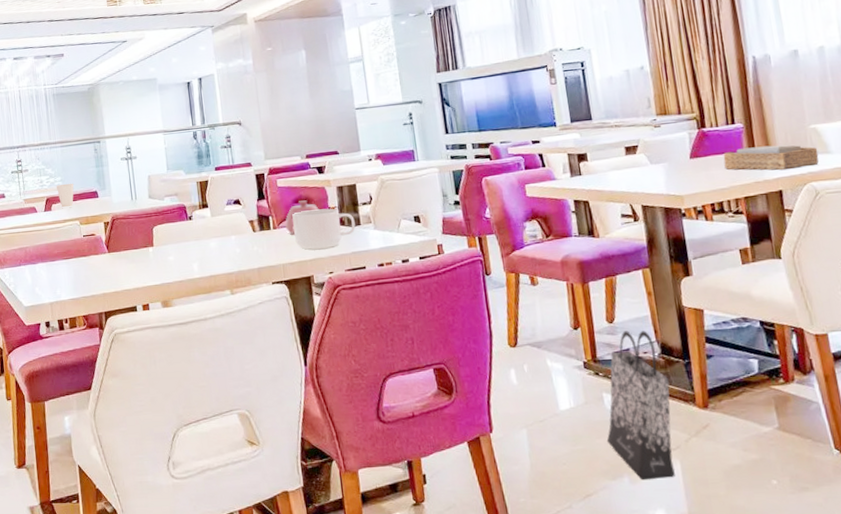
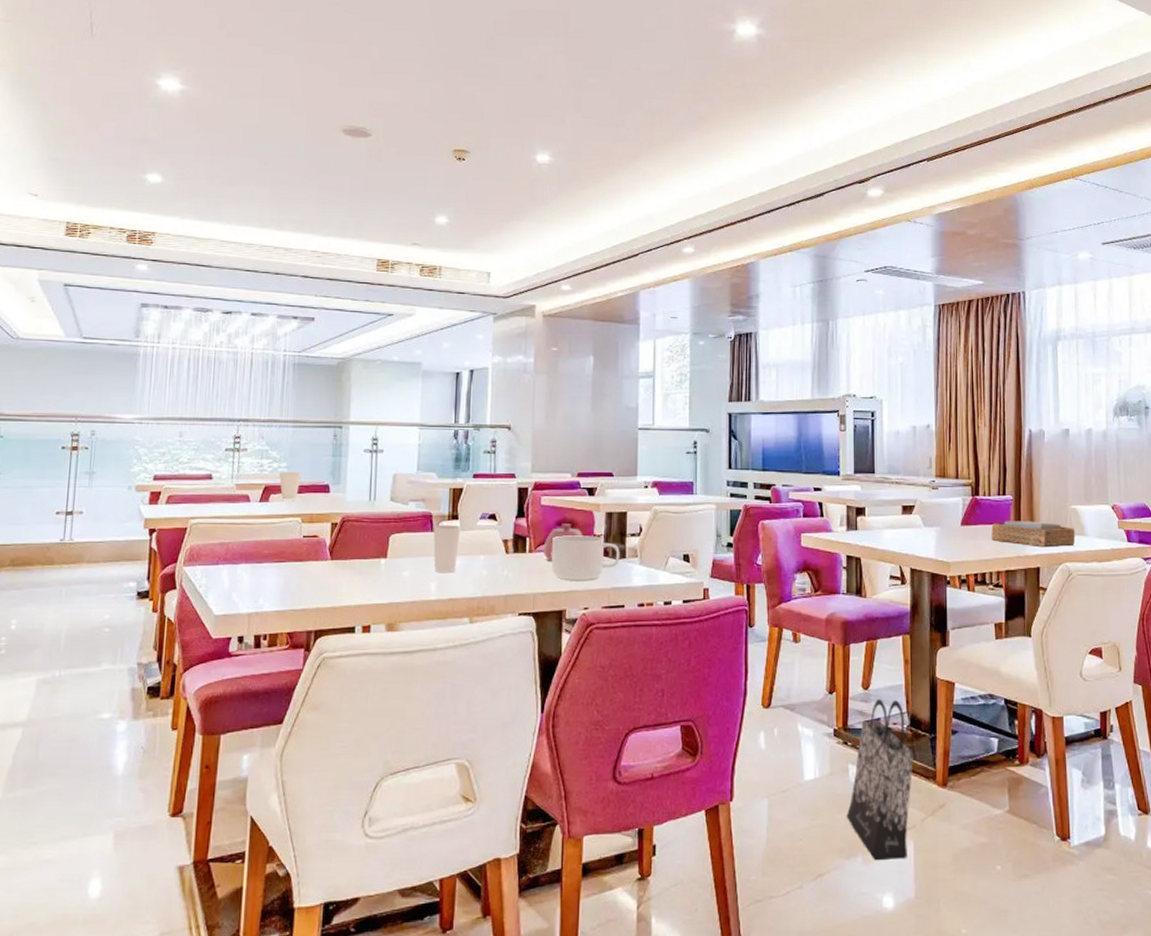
cup: none [188,212,213,255] -> present [433,524,461,573]

